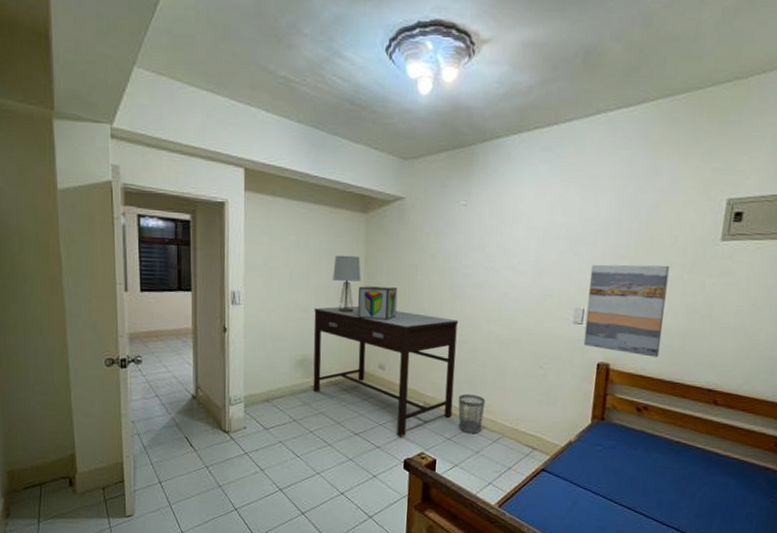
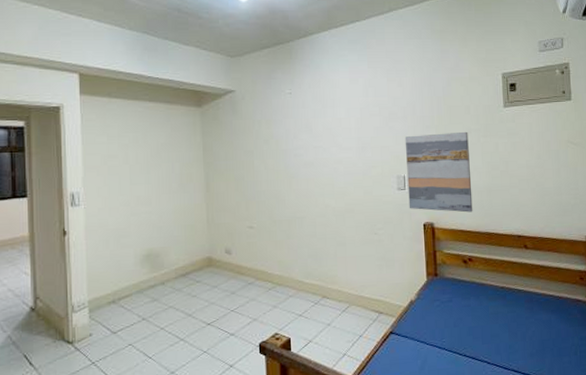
desk: present [313,305,459,437] -> none [157,194,300,320]
lamp: present [333,255,361,313] -> none [173,147,201,203]
decorative cube: present [358,286,398,321] -> none [198,173,238,207]
wastebasket: present [458,393,486,434] -> none [304,267,330,307]

